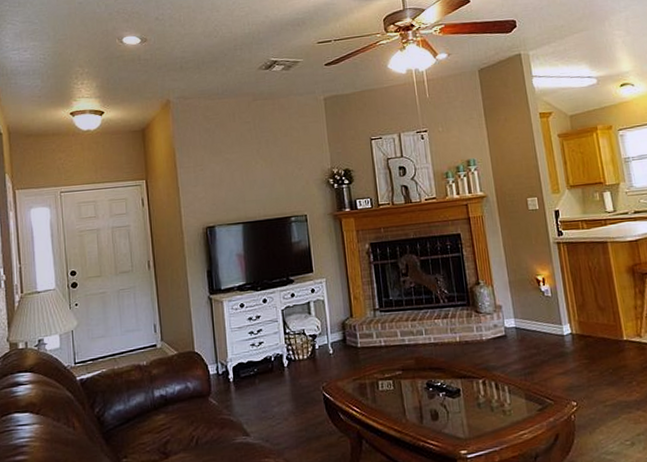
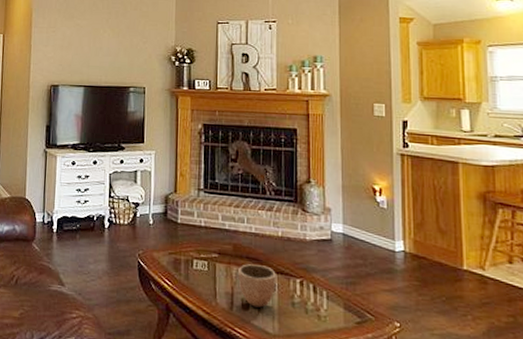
decorative bowl: none [423,373,461,416] -> present [238,264,276,308]

